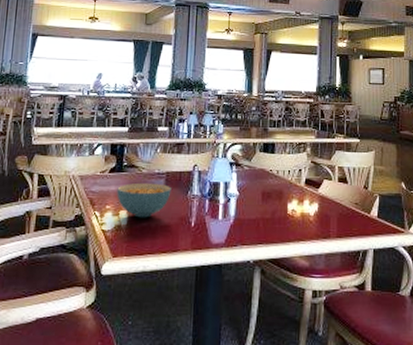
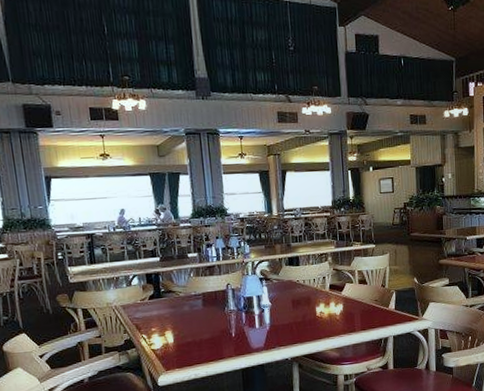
cereal bowl: present [117,182,172,218] -> none [159,304,210,335]

